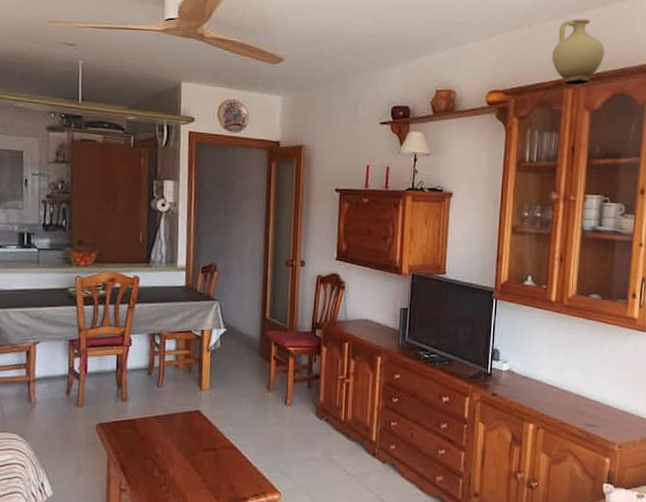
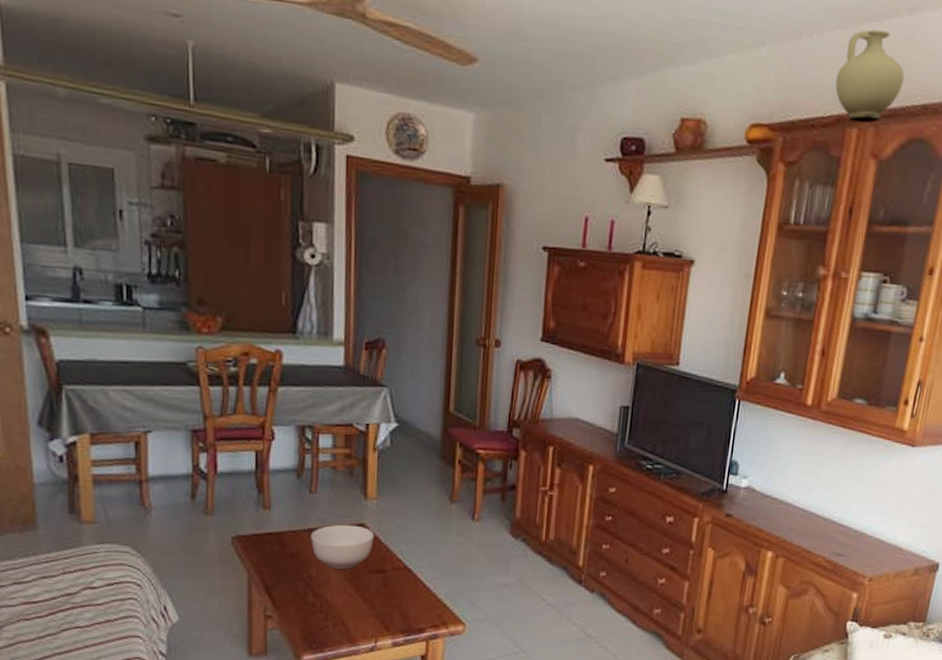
bowl: none [157,411,207,448] -> present [311,524,374,569]

